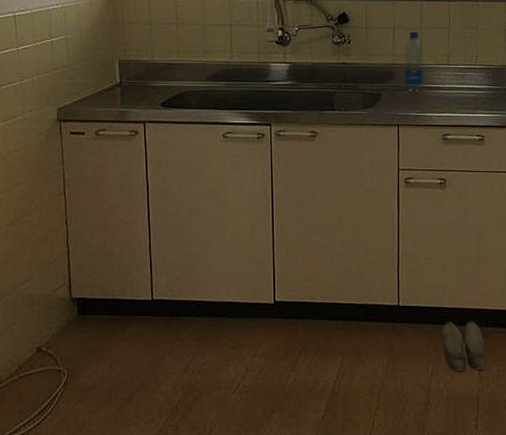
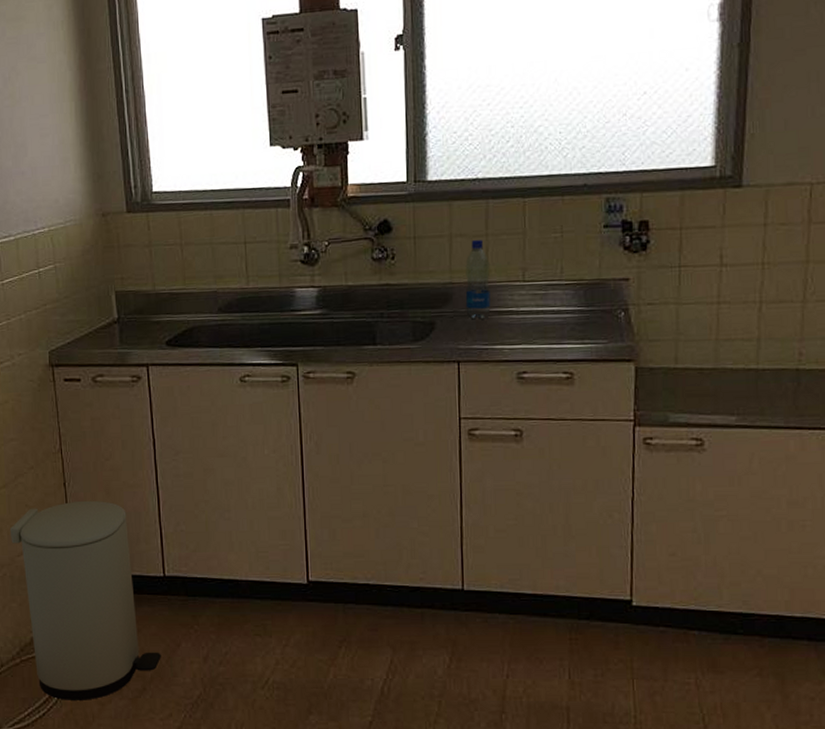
pedal bin: none [14,235,147,411] -> present [9,500,161,700]
slippers: present [441,320,487,373] -> none [519,610,580,676]

